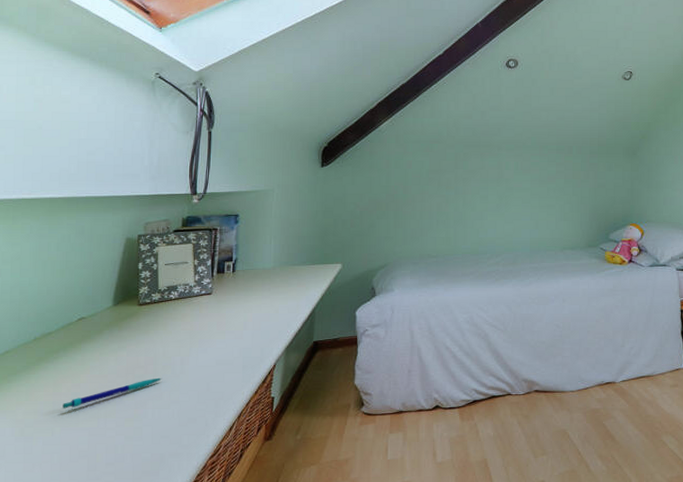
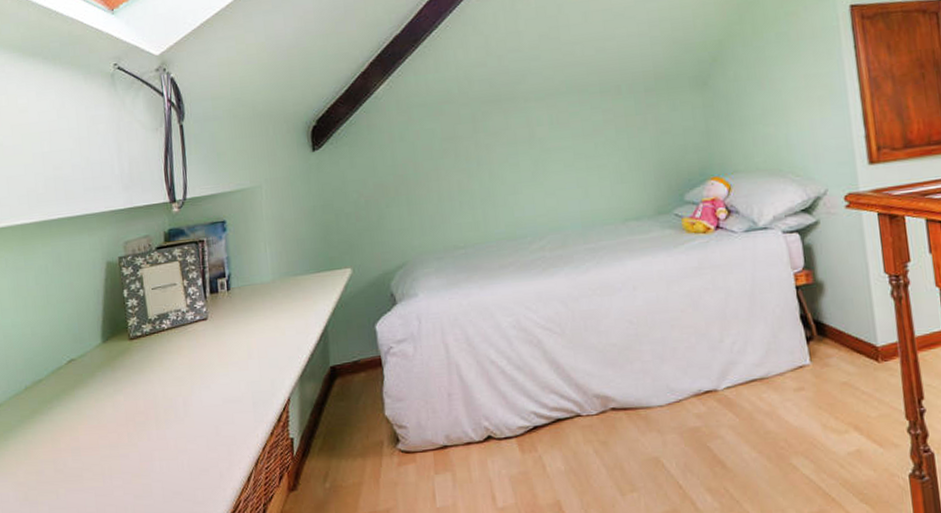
pen: present [63,377,163,409] -> none [64,423,166,467]

